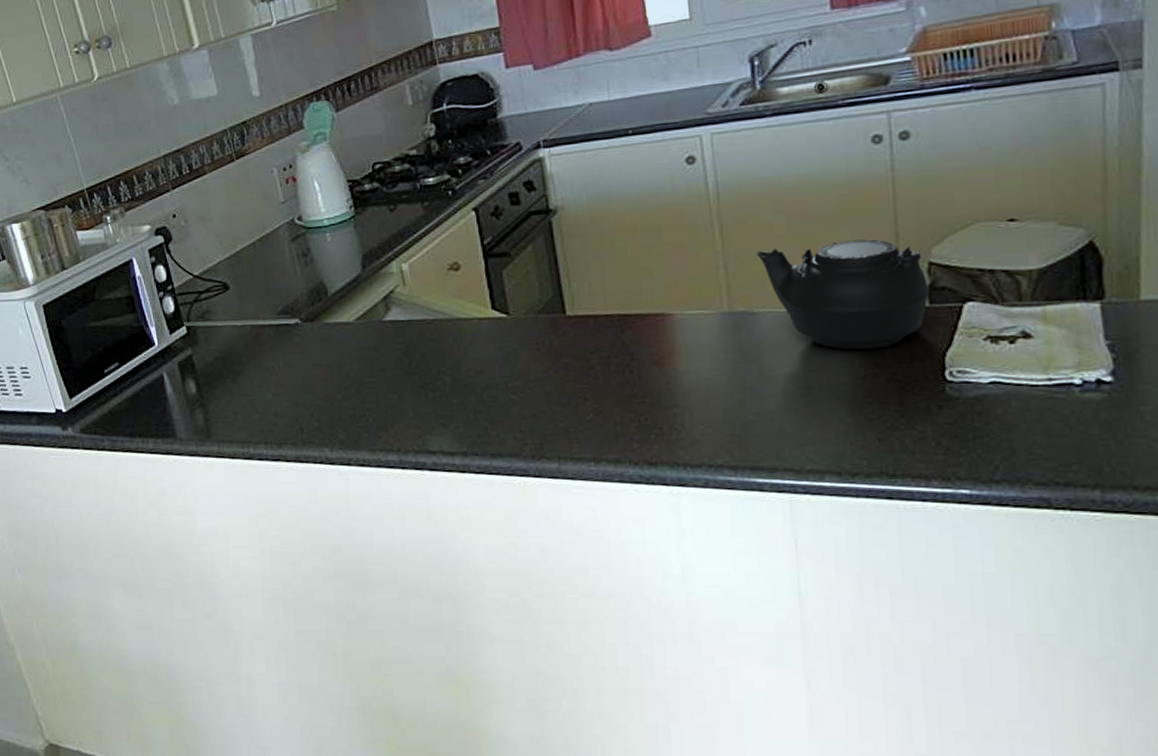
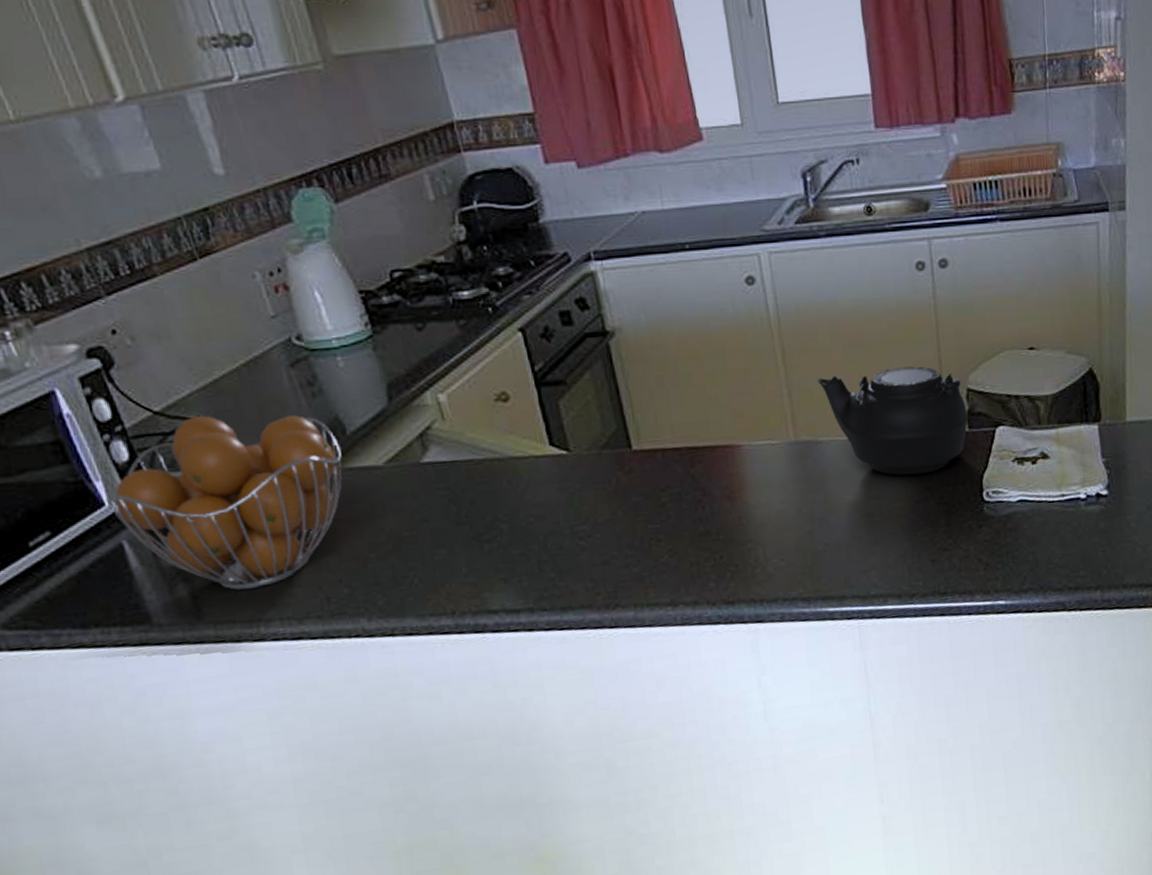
fruit basket: none [155,278,323,417] -> present [105,414,342,590]

